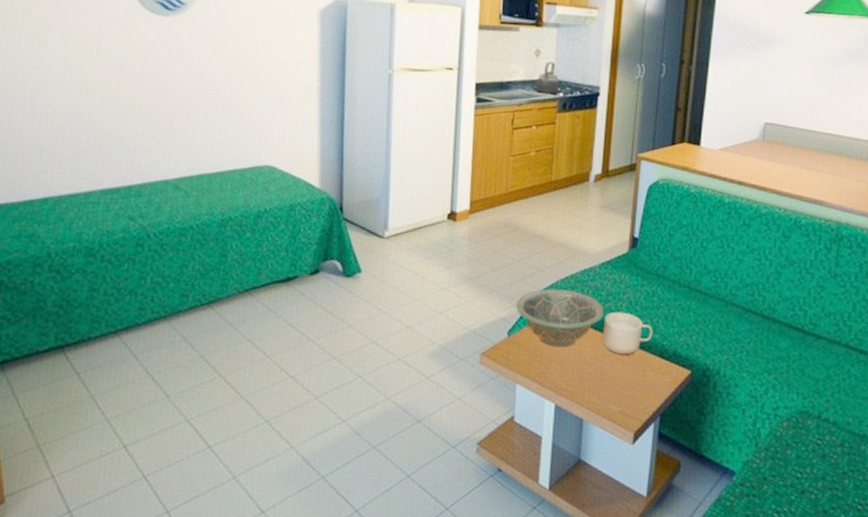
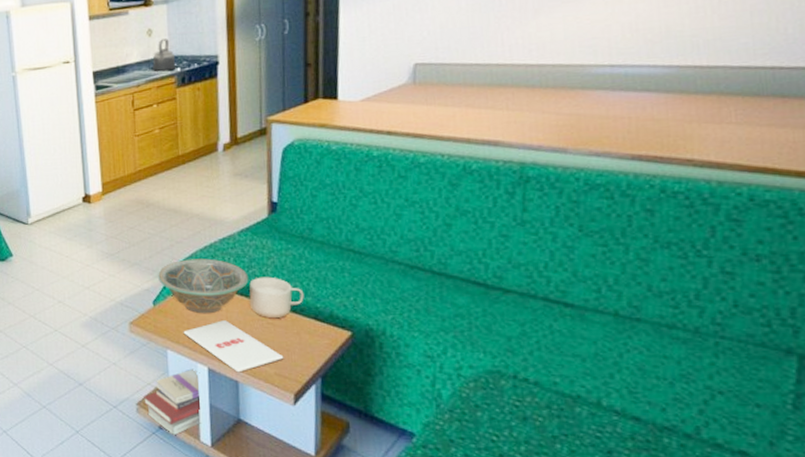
books: none [485,405,545,477] -> present [144,368,201,435]
magazine: none [534,355,628,410] -> present [183,320,284,373]

